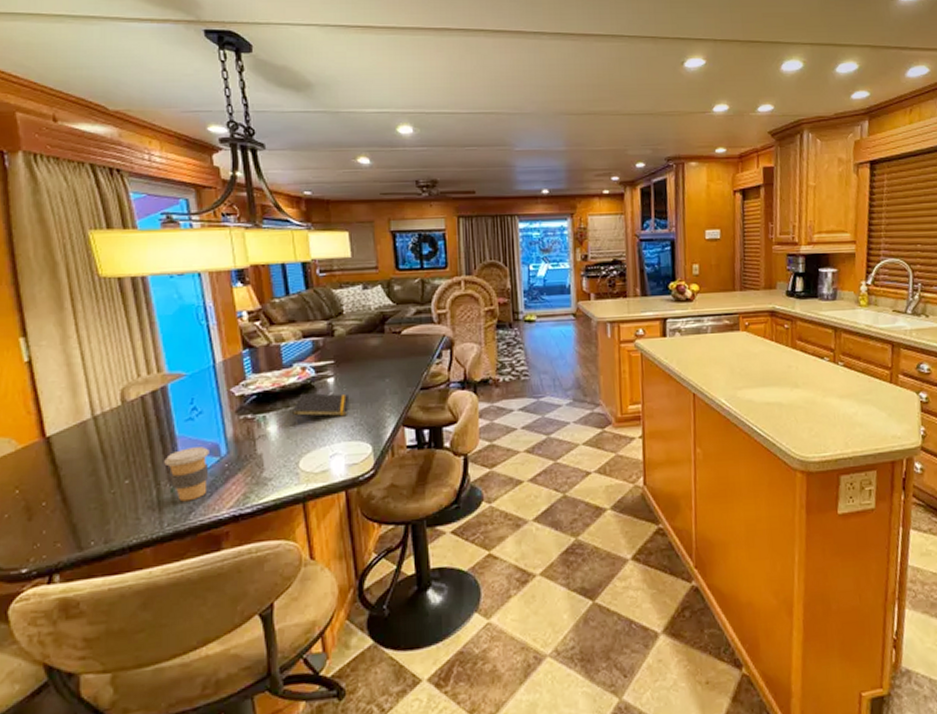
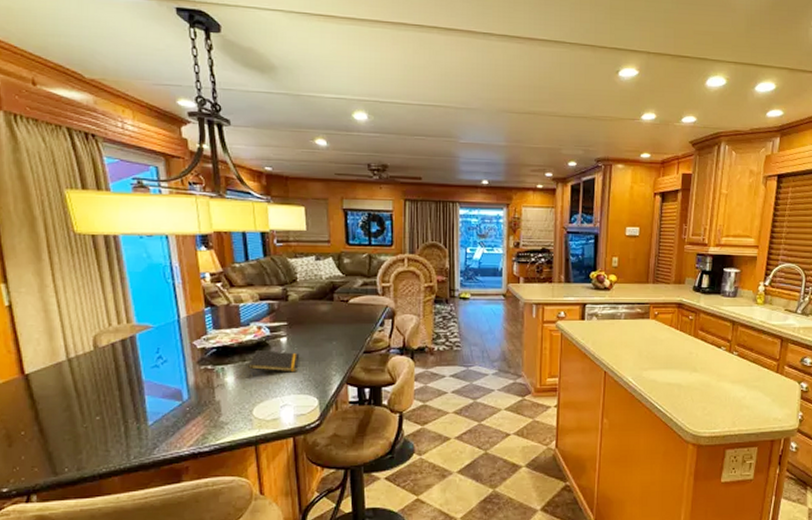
coffee cup: present [164,447,209,502] -> none [132,391,173,438]

